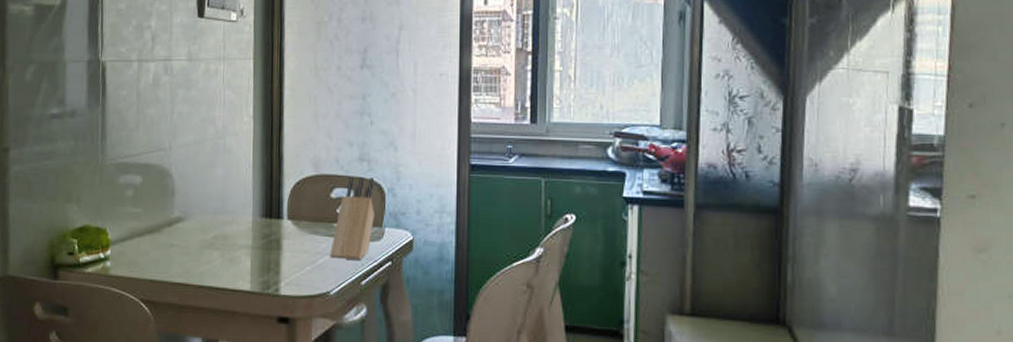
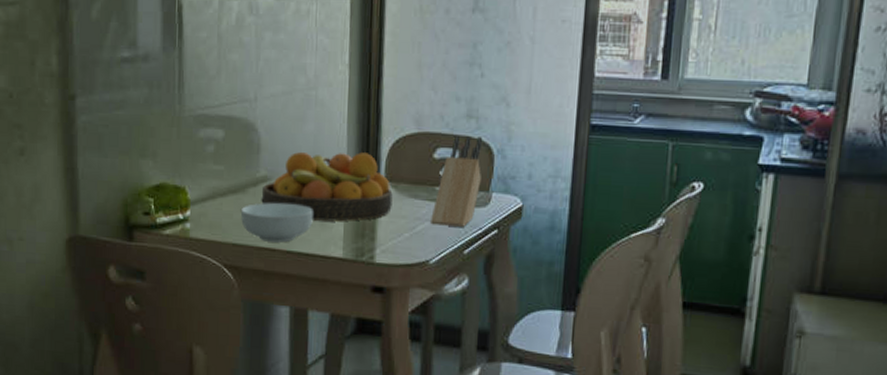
cereal bowl: none [157,241,223,278] -> present [241,202,313,243]
fruit bowl: none [175,194,295,258] -> present [261,152,393,222]

